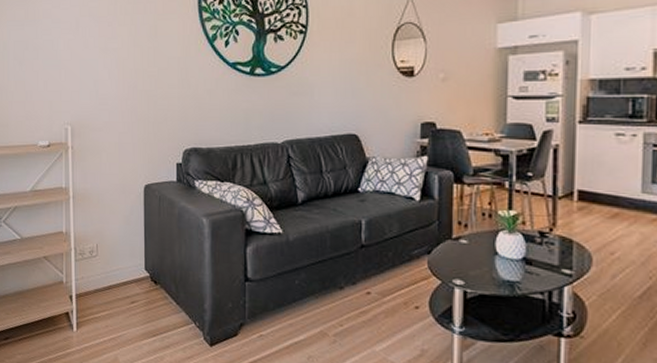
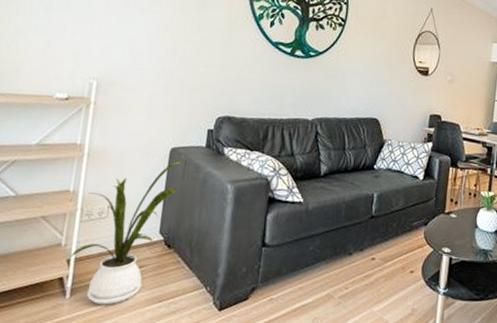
house plant: none [71,197,159,338] -> present [68,160,185,305]

